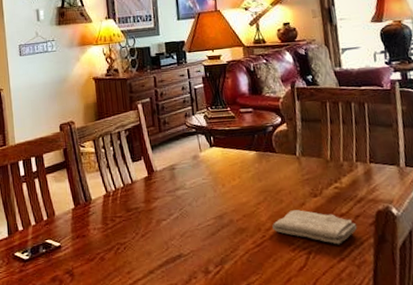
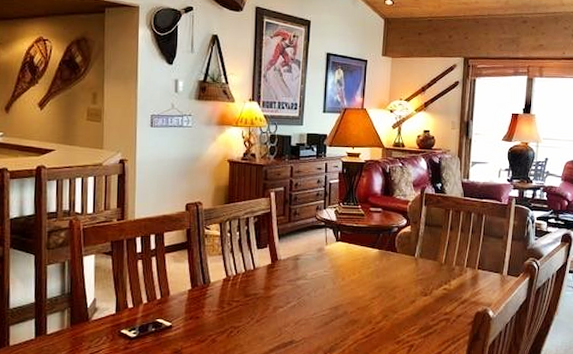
washcloth: present [272,210,358,245] -> none [382,306,457,340]

